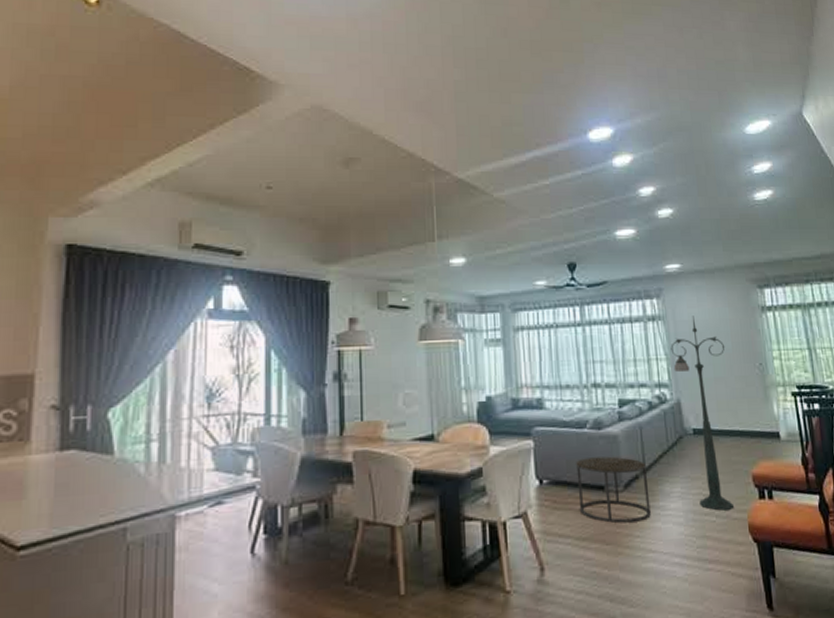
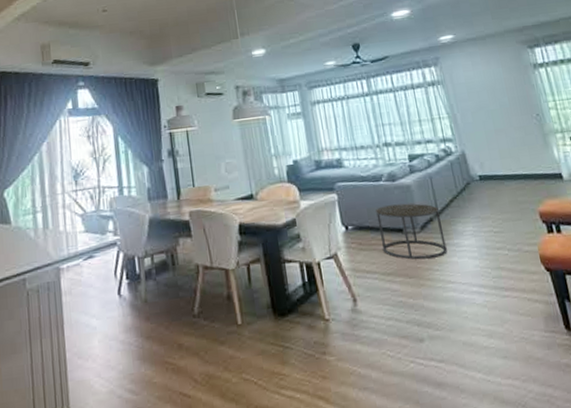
floor lamp: present [670,315,733,511] -> none [451,78,524,245]

